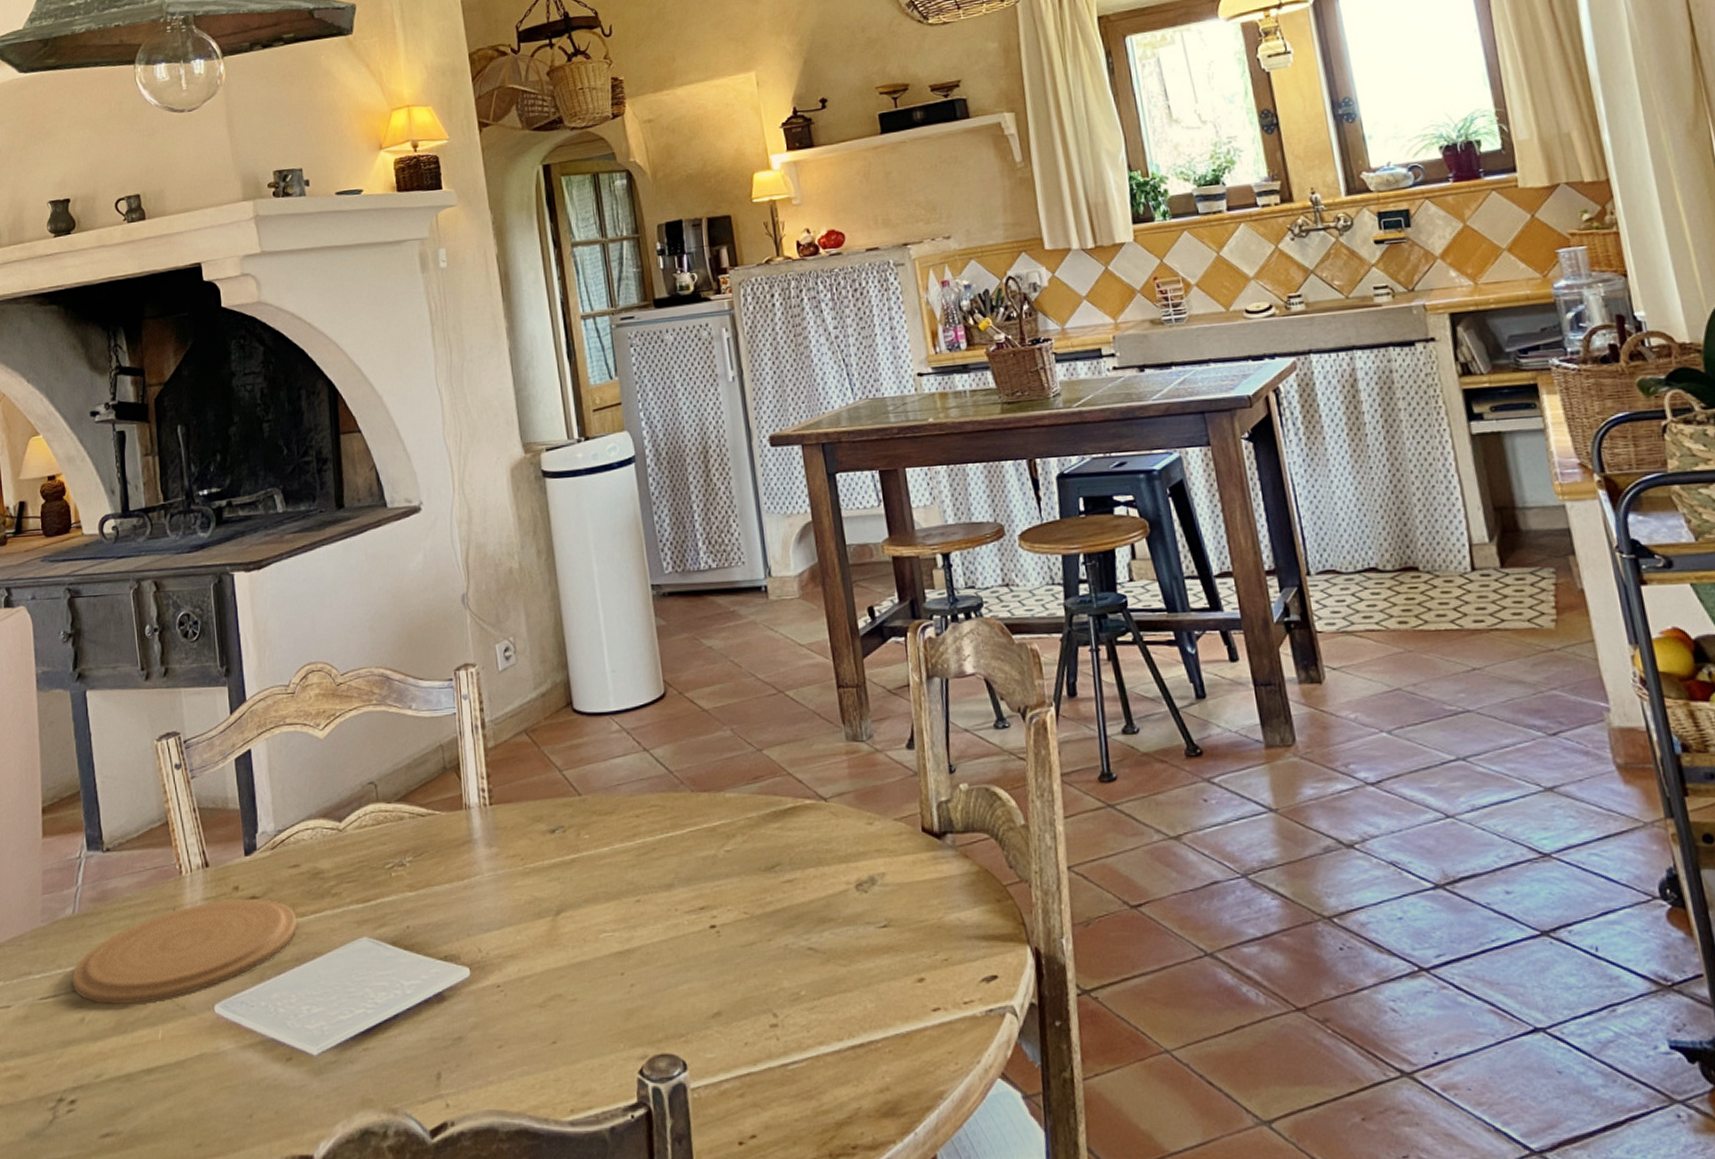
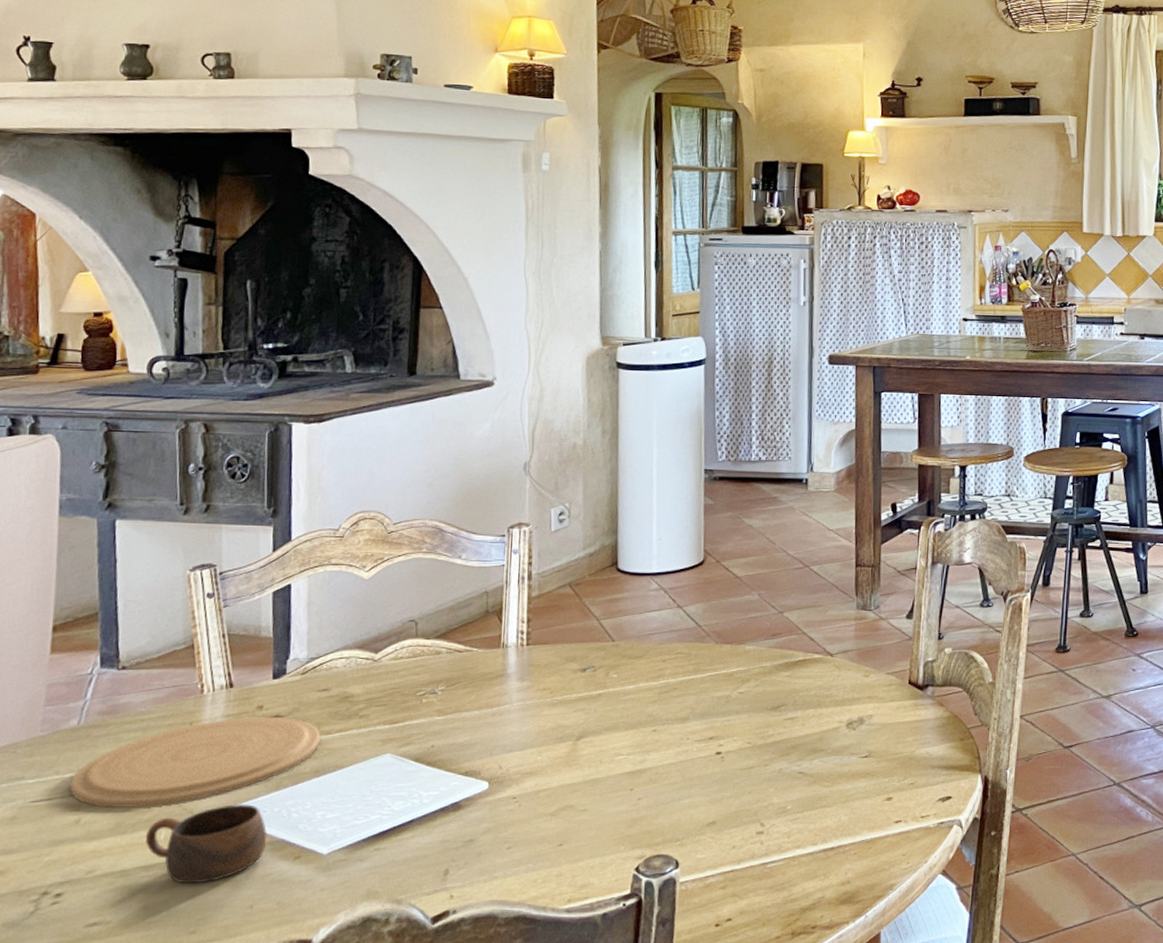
cup: none [145,998,257,1090] -> present [146,804,267,884]

